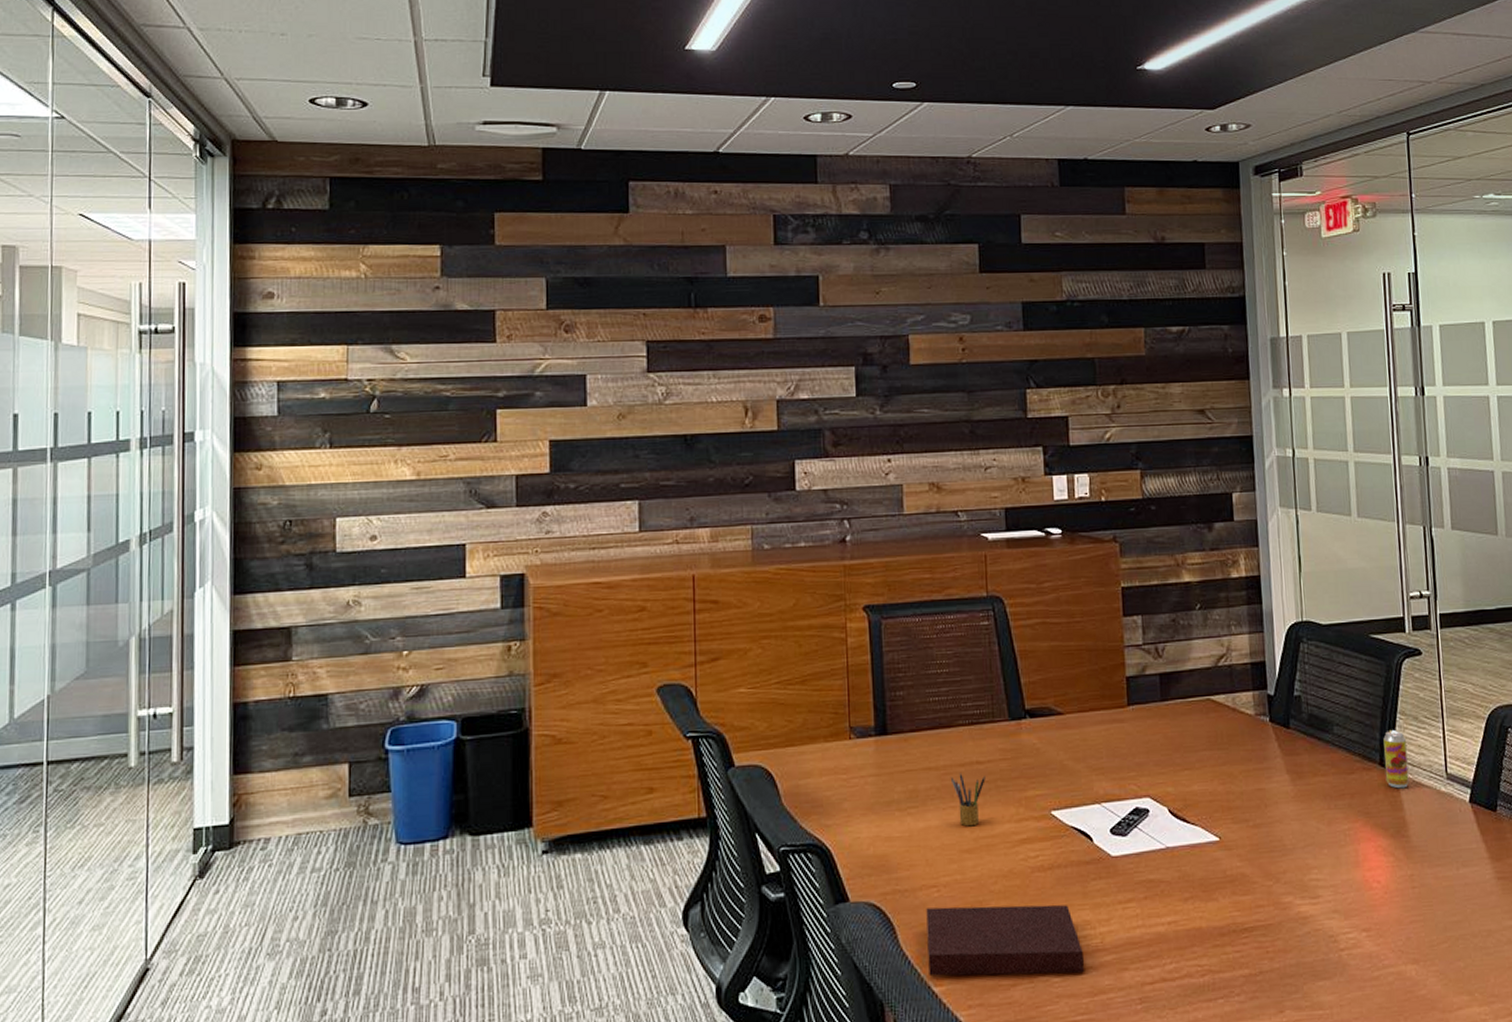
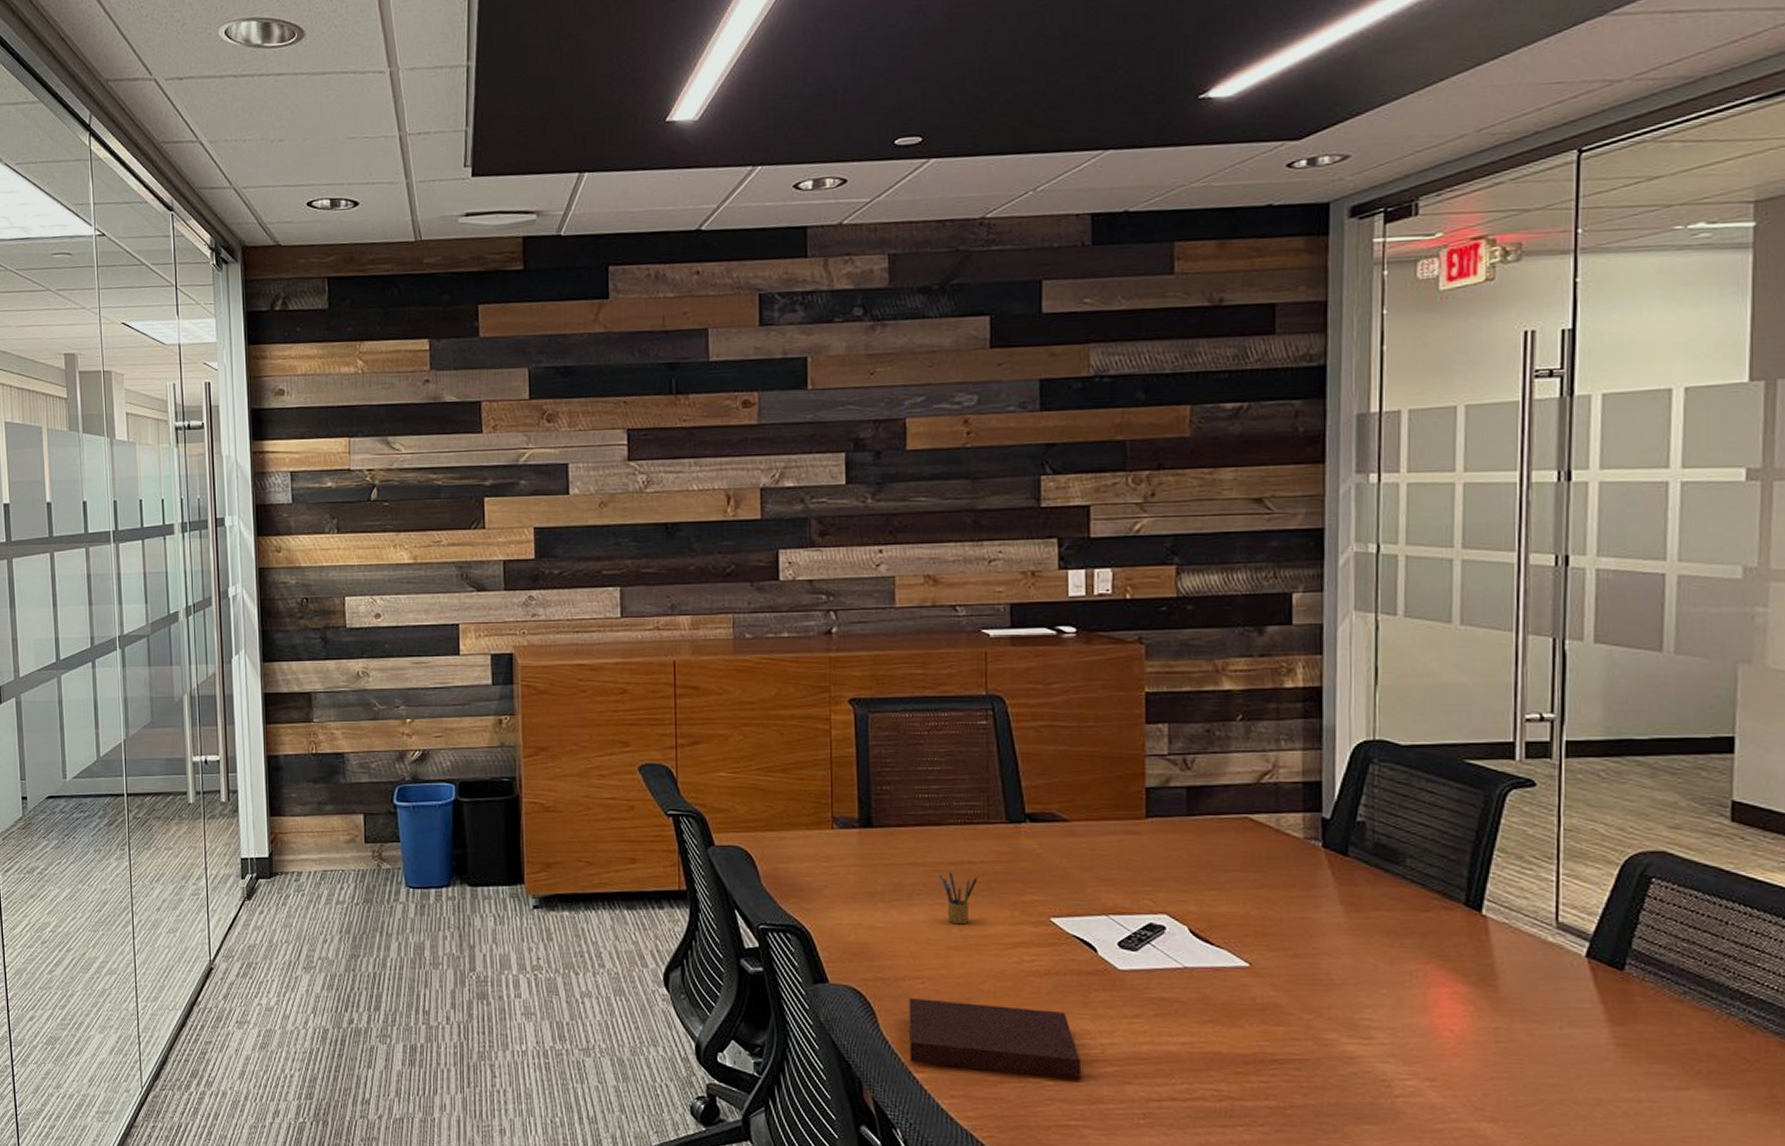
beverage can: present [1383,729,1410,789] -> none [1471,867,1504,934]

